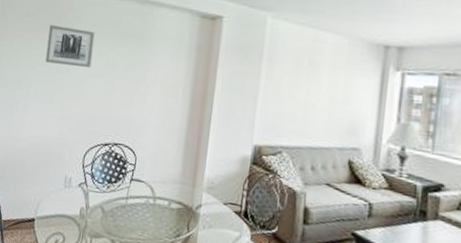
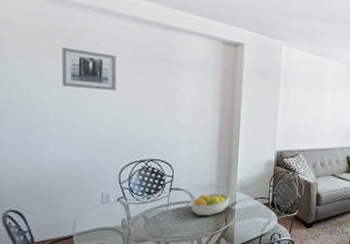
fruit bowl: none [150,190,195,218] -> present [190,194,230,216]

